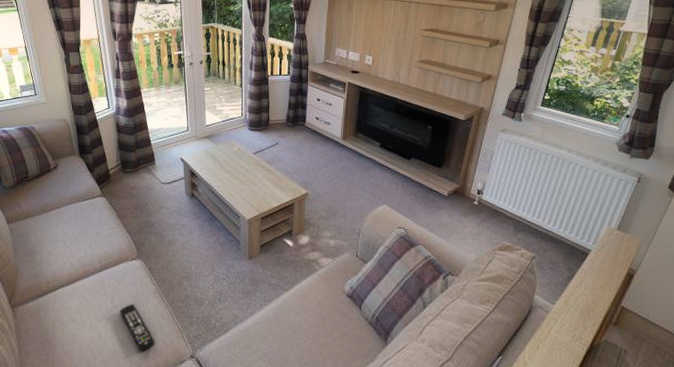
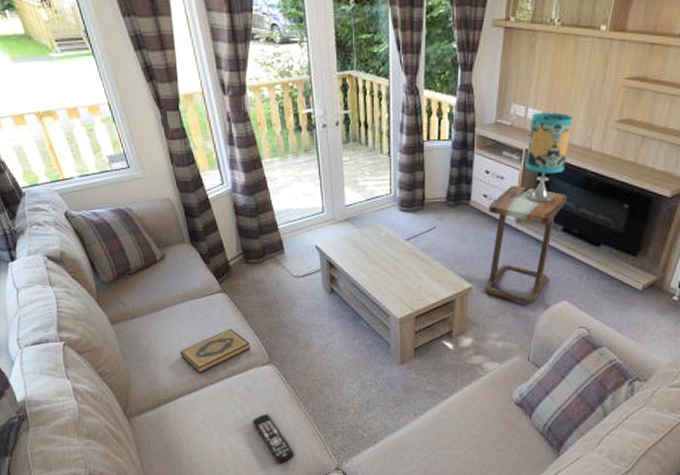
hardback book: none [62,228,123,267] -> present [179,329,251,374]
side table: none [319,111,382,208] -> present [485,186,567,304]
table lamp: none [336,54,383,125] -> present [508,112,573,204]

